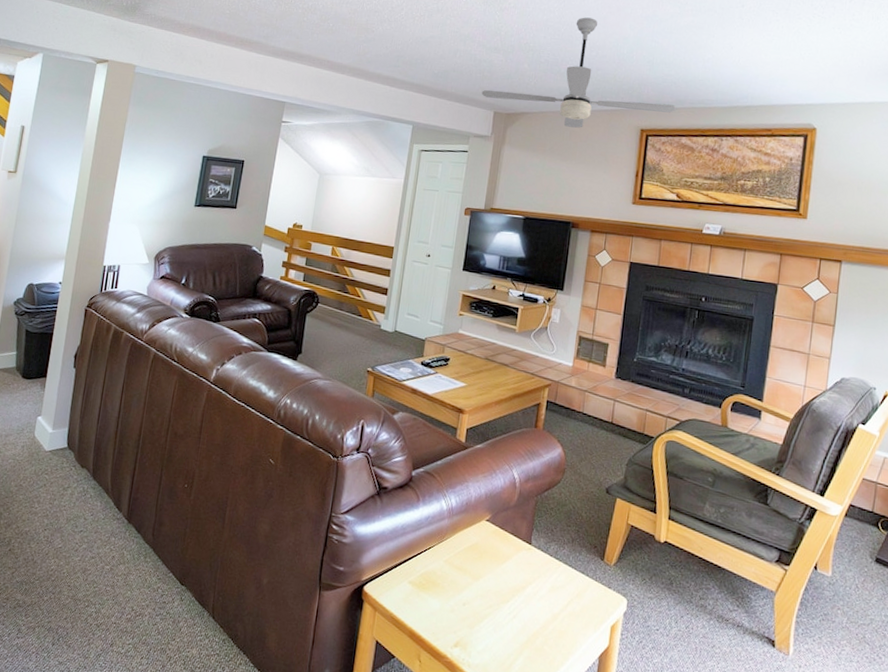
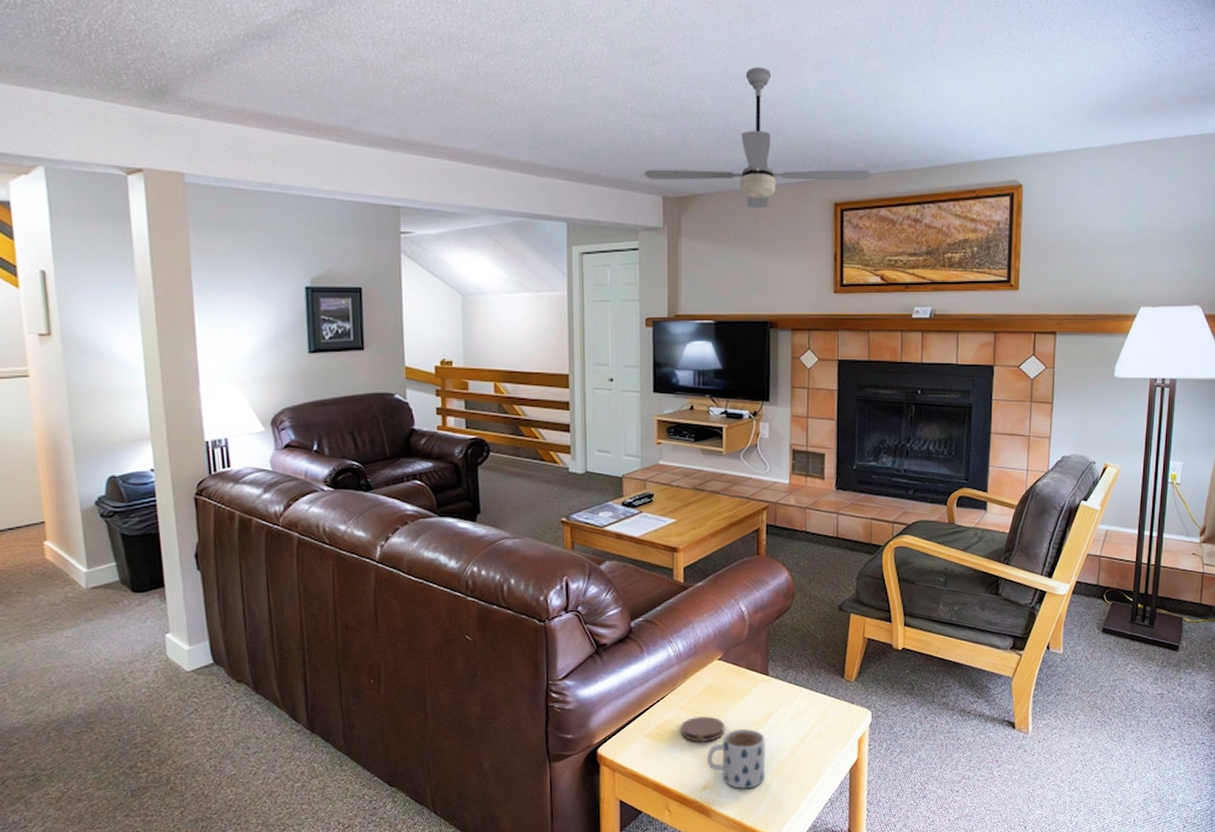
coaster: none [442,572,483,599] -> present [681,716,724,742]
mug: none [462,592,520,655] -> present [706,728,766,789]

